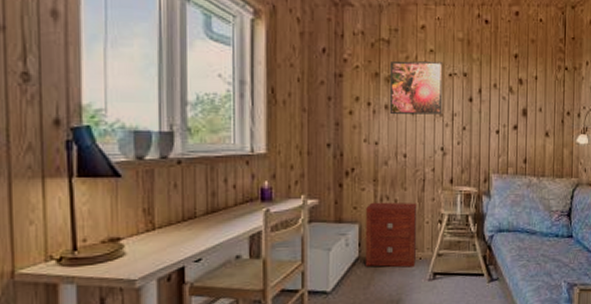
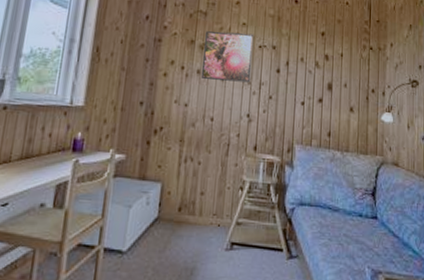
nightstand: present [366,202,417,267] -> none [164,162,220,234]

